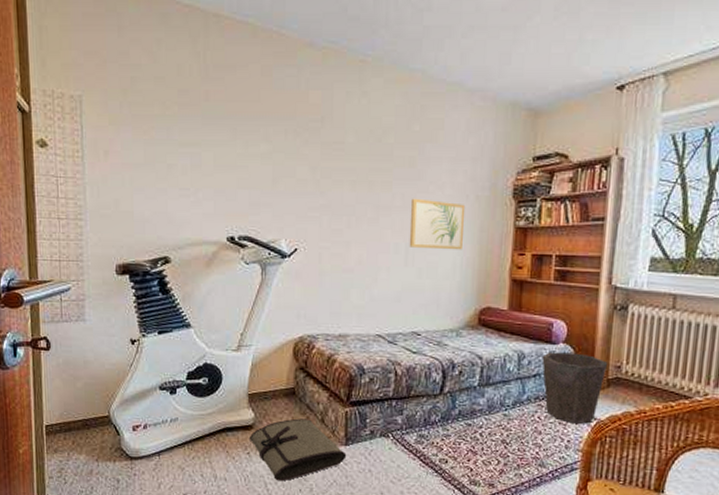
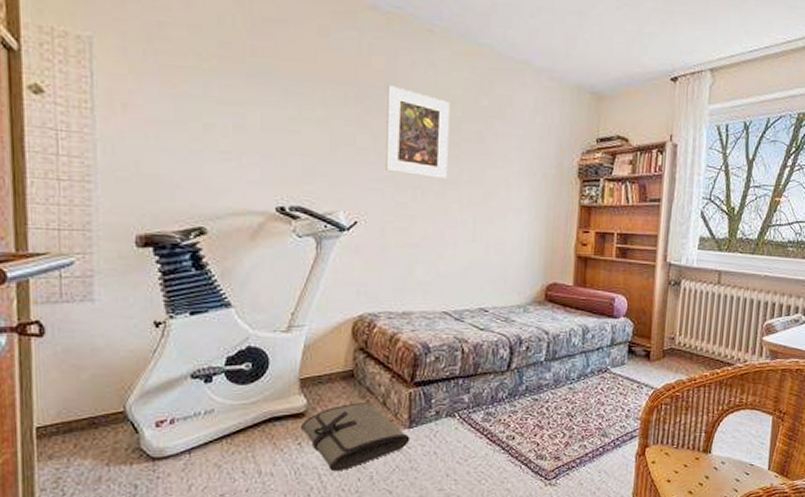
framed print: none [323,118,382,205] -> present [386,85,449,179]
wall art: present [409,198,466,250] -> none [476,173,533,227]
waste bin: present [542,352,608,424] -> none [604,326,664,393]

